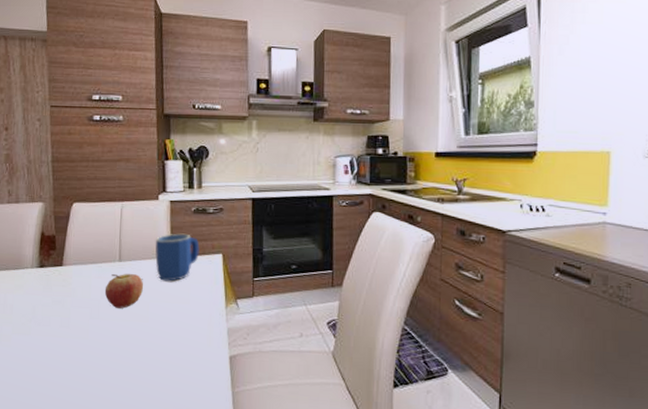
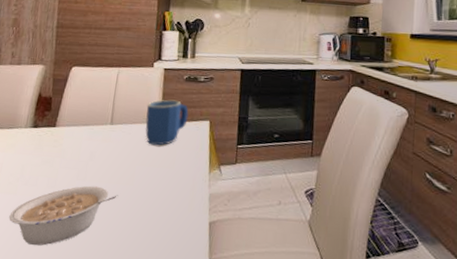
legume: none [26,324,134,385] -> present [9,185,119,246]
fruit: present [104,274,143,308] -> none [93,137,132,171]

